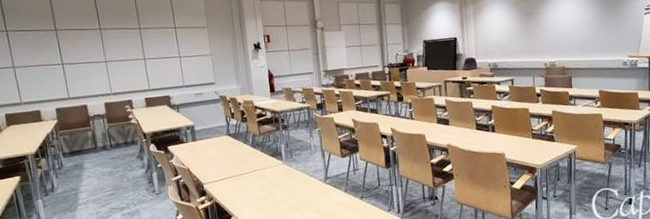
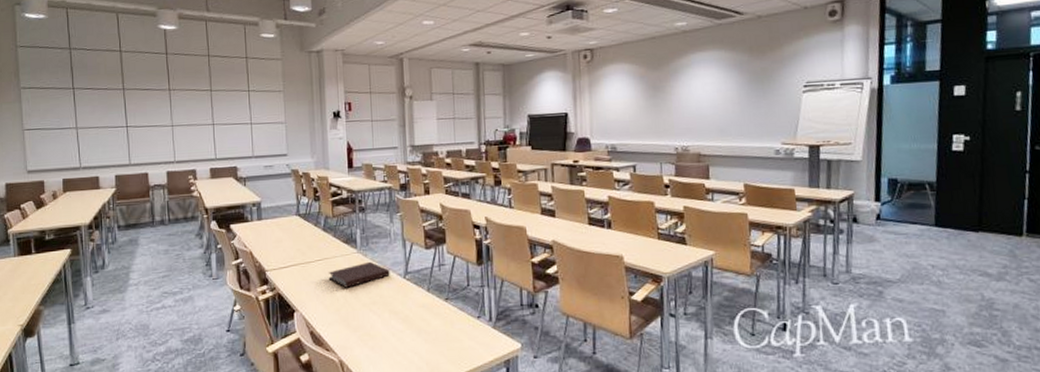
notebook: none [258,170,313,194] -> present [328,261,390,288]

